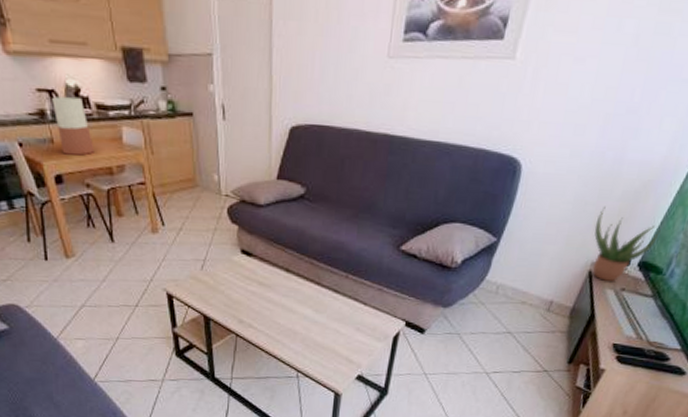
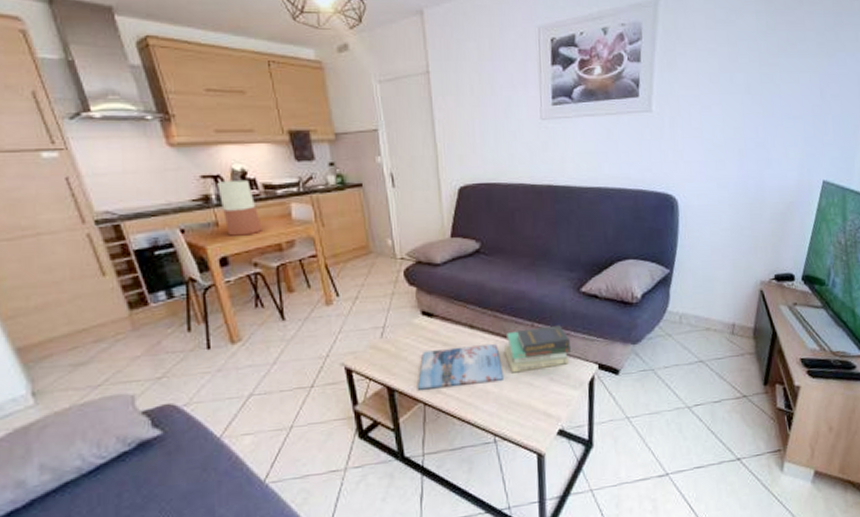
magazine: none [232,287,313,324] -> present [418,343,503,390]
books: none [315,279,382,319] -> present [503,325,572,373]
potted plant: present [592,206,660,282] -> none [754,228,813,299]

